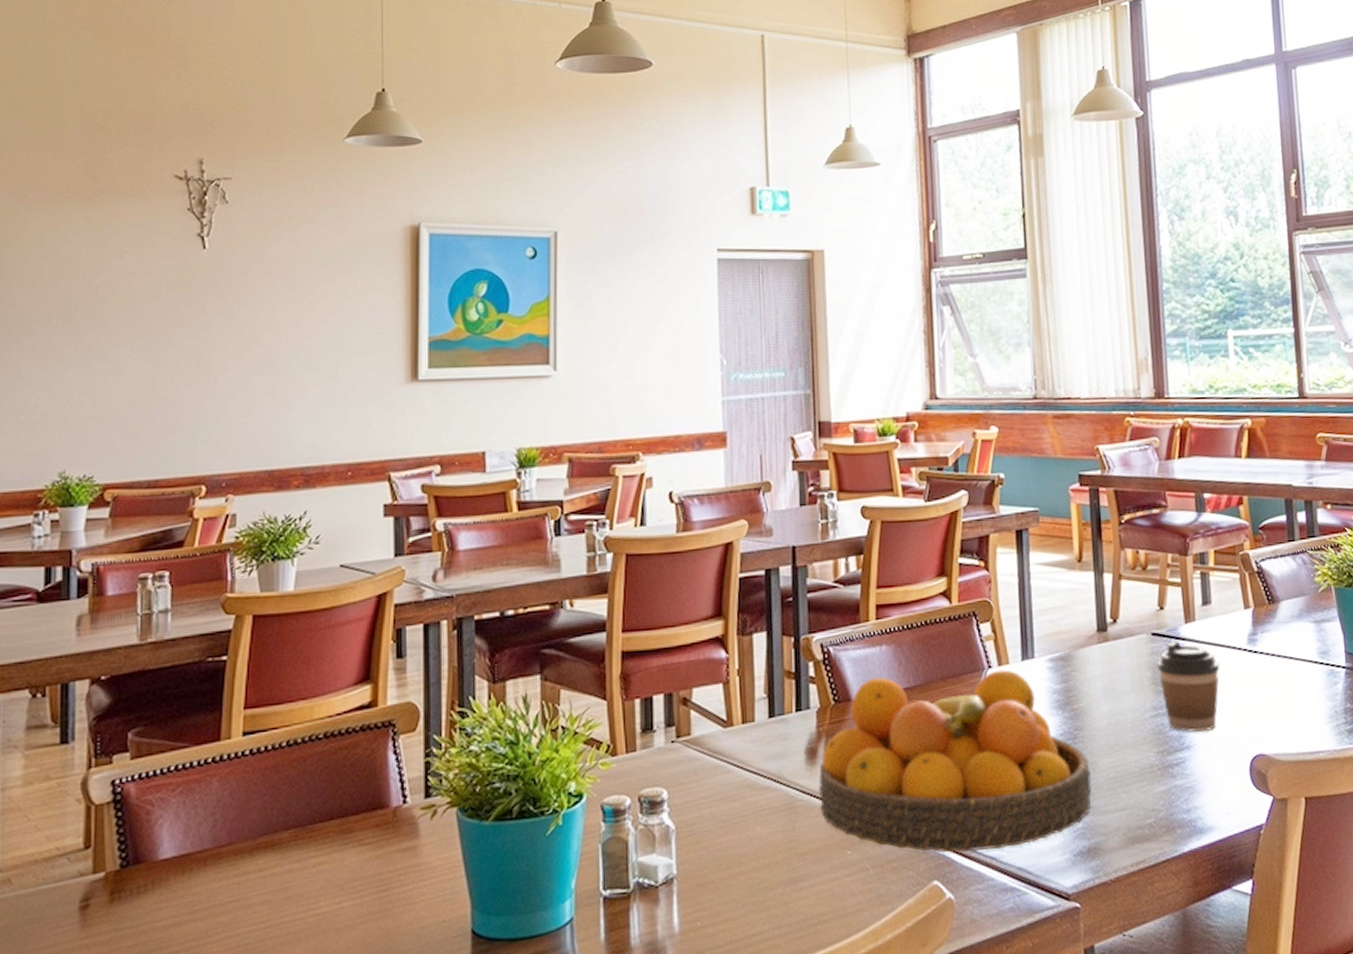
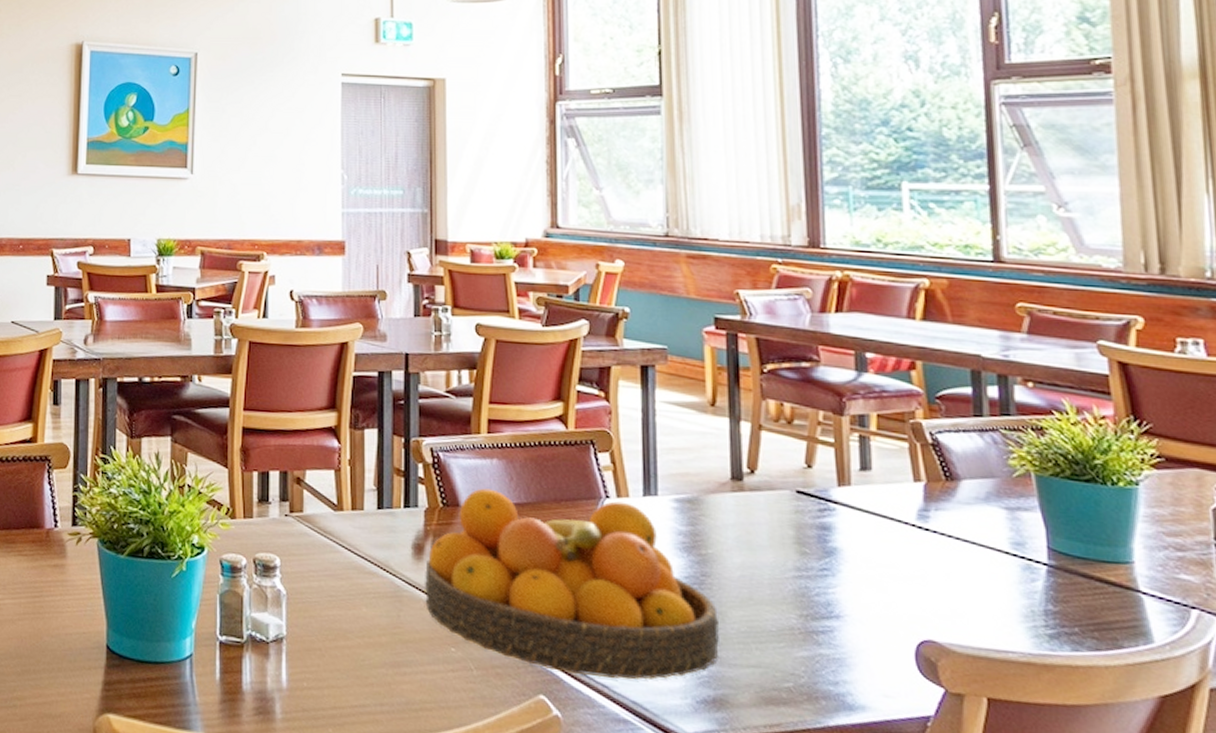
coffee cup: present [1157,641,1220,732] -> none [802,502,881,604]

